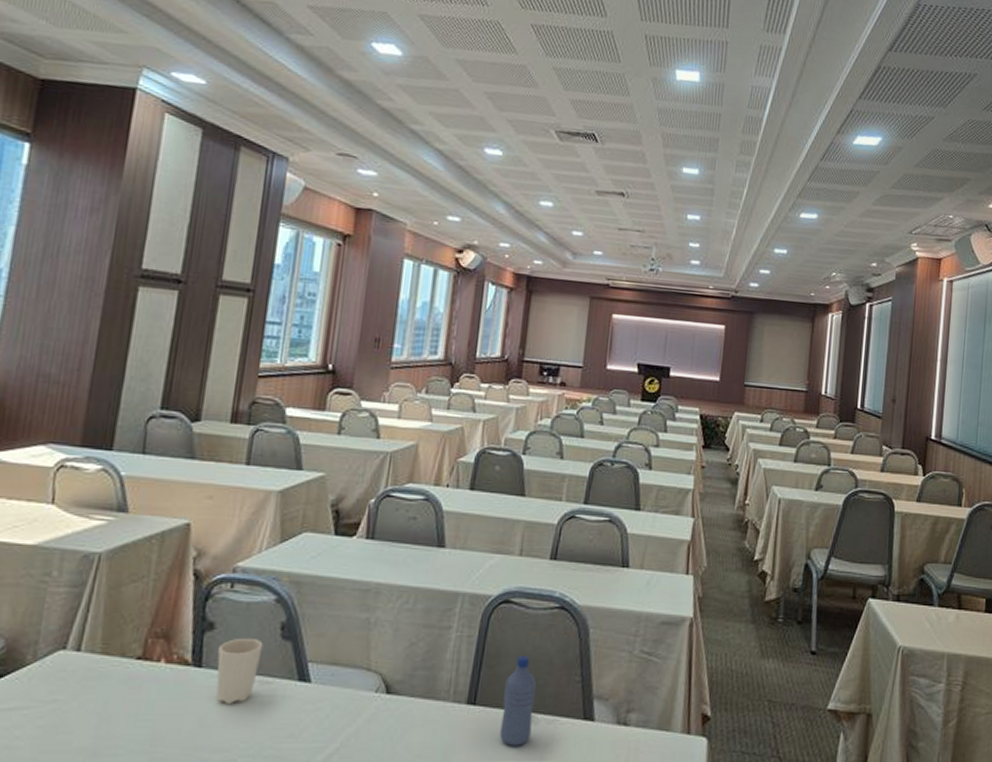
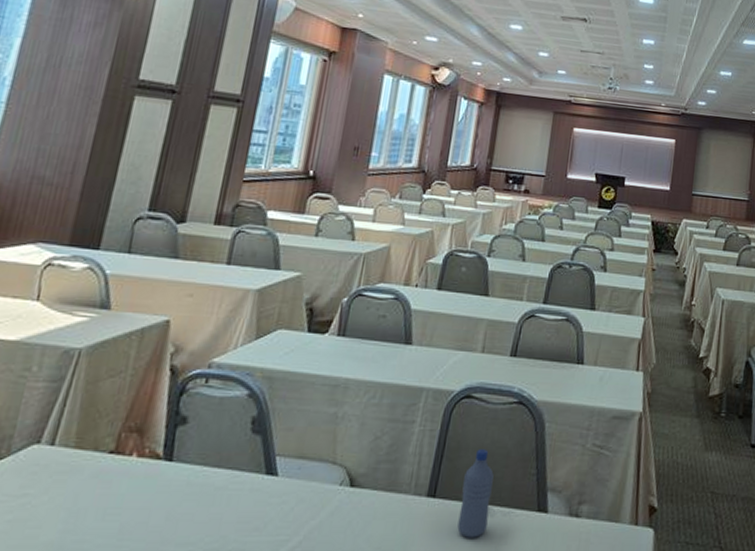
cup: present [216,637,263,705] -> none [184,431,234,499]

